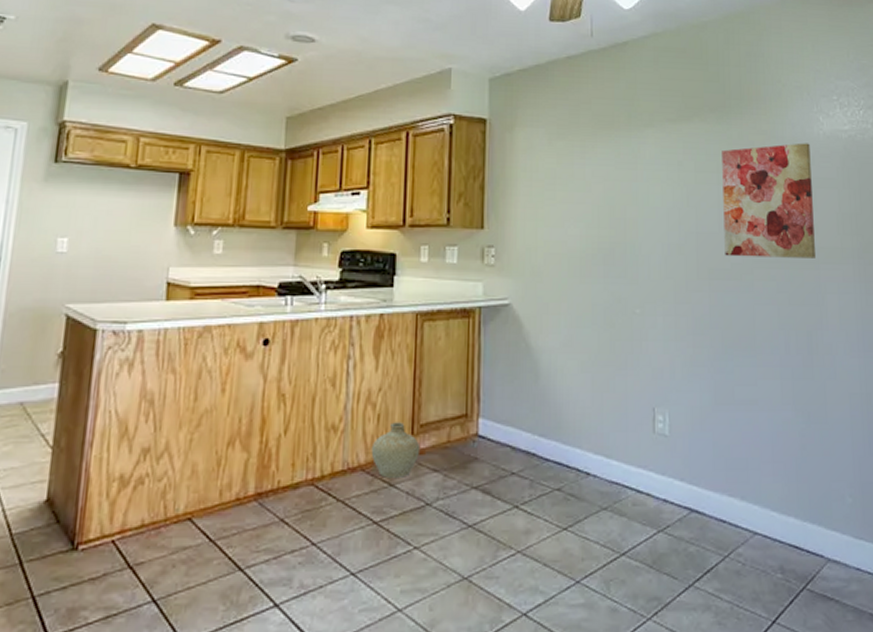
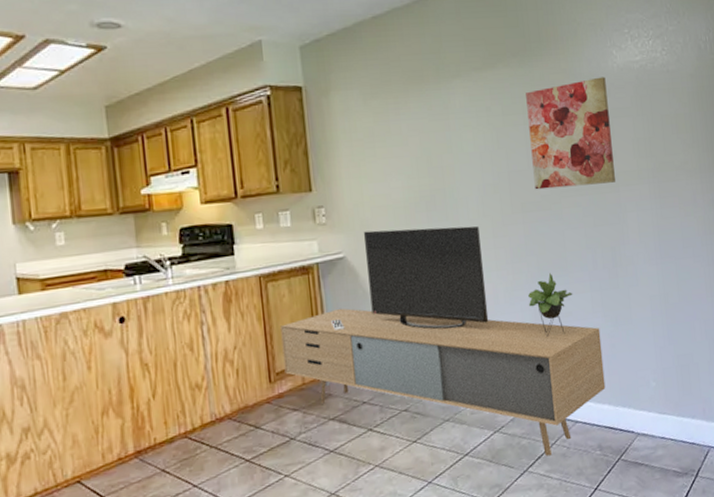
ceramic jug: present [371,422,421,478] -> none [234,373,280,423]
media console: none [430,279,792,571] -> present [280,226,606,456]

